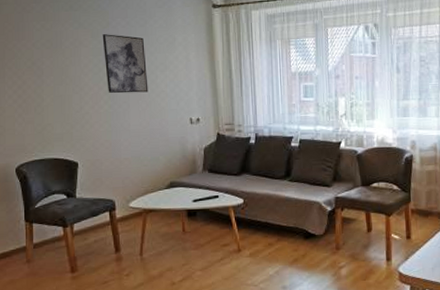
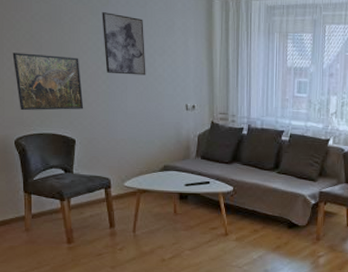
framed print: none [14,80,86,138] -> present [12,52,84,111]

